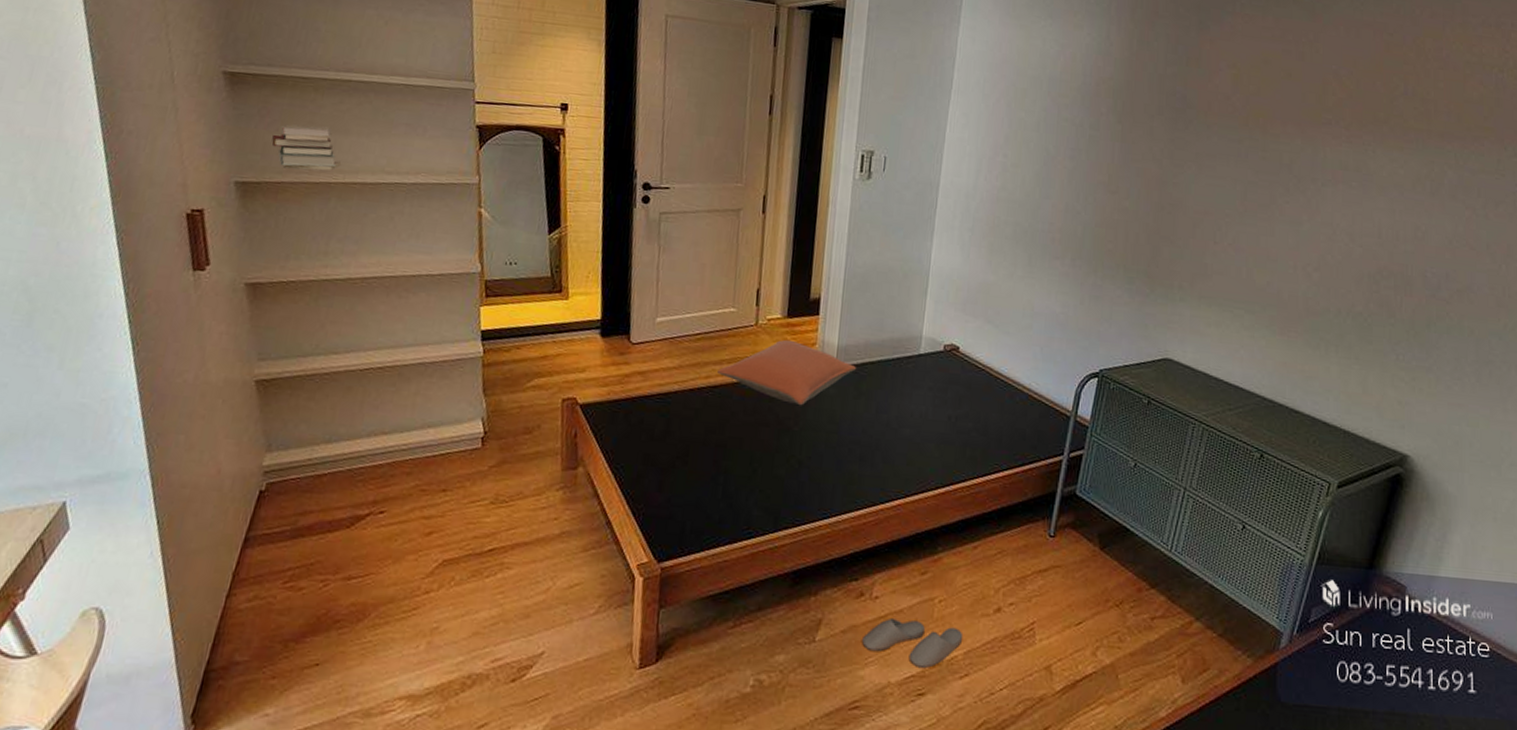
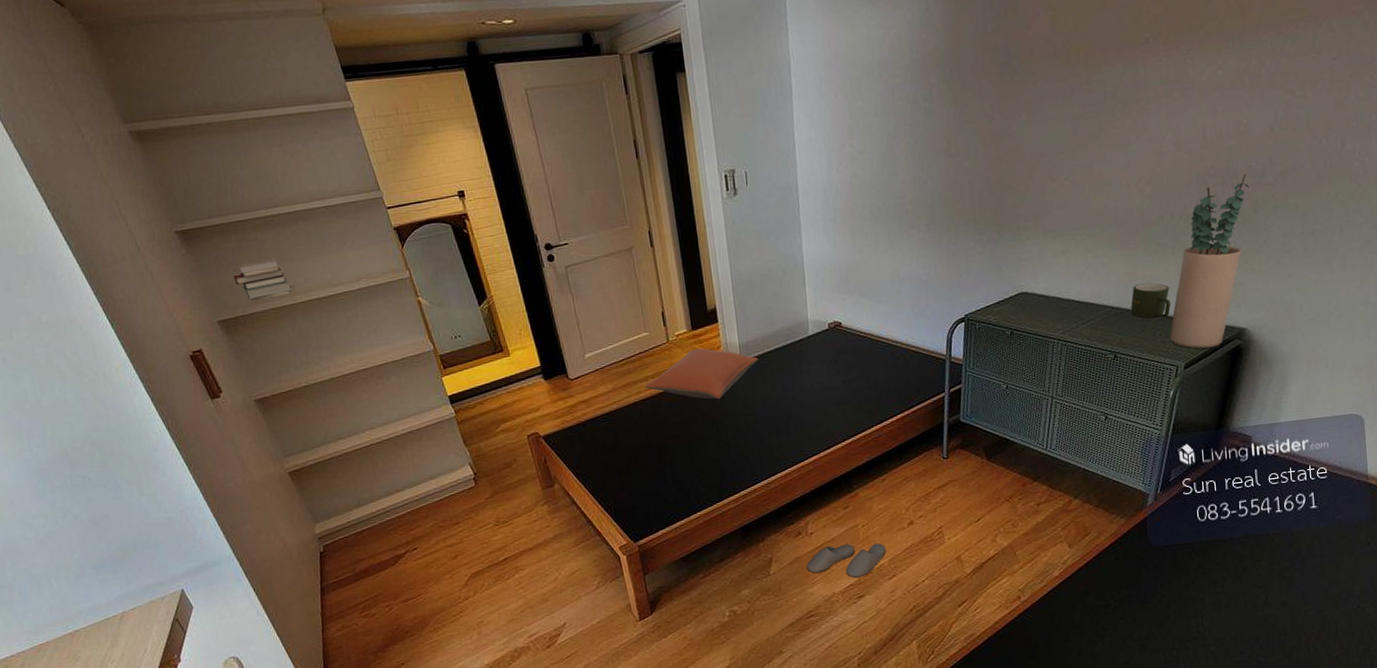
mug: none [1284,377,1329,424] -> present [1131,283,1171,321]
vase: none [1324,283,1423,471] -> present [1169,174,1249,350]

